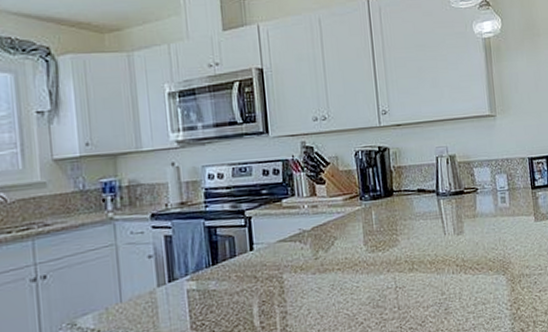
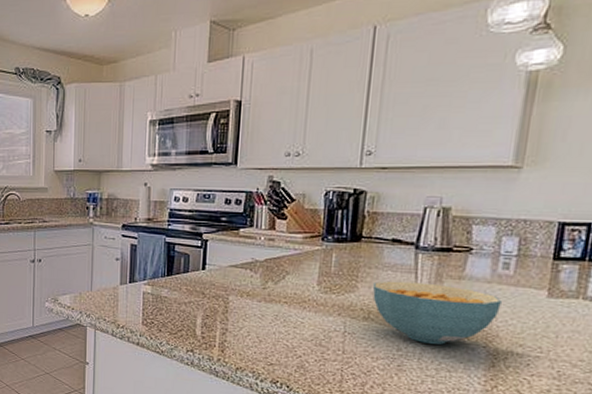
cereal bowl: none [410,224,507,283] -> present [372,281,501,345]

